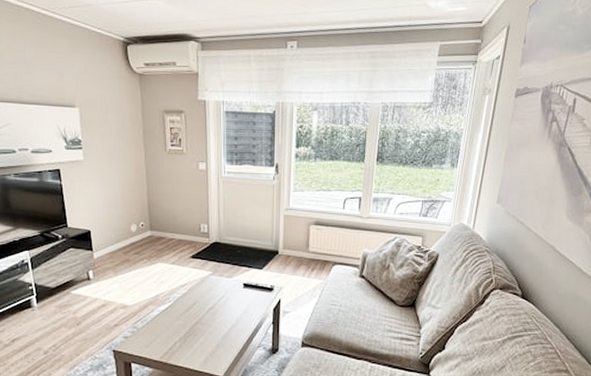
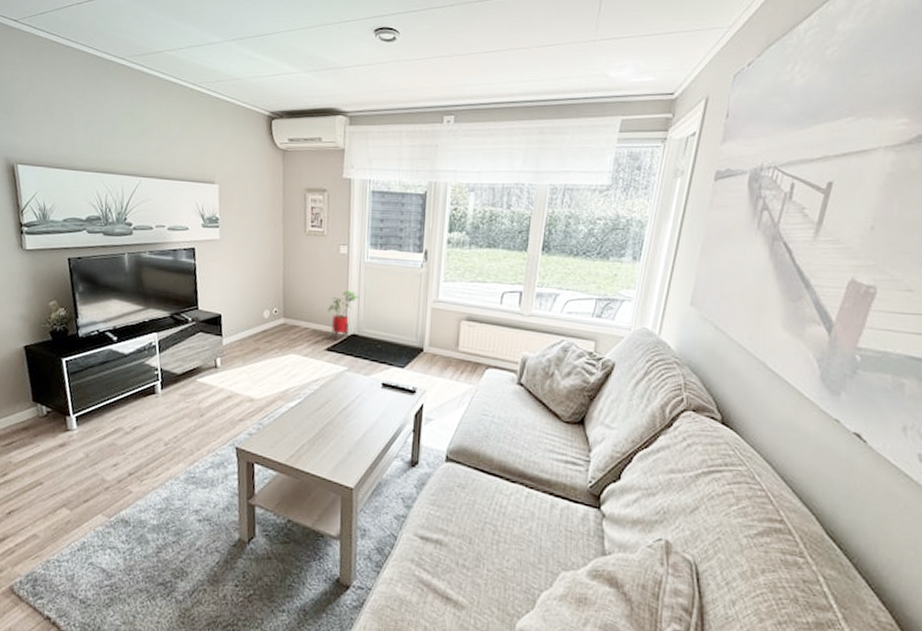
house plant: none [191,203,220,249] -> present [328,290,360,341]

